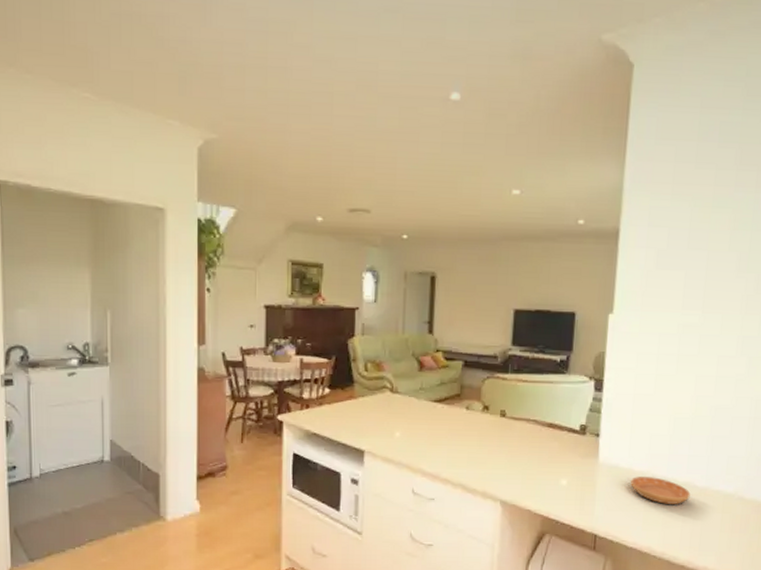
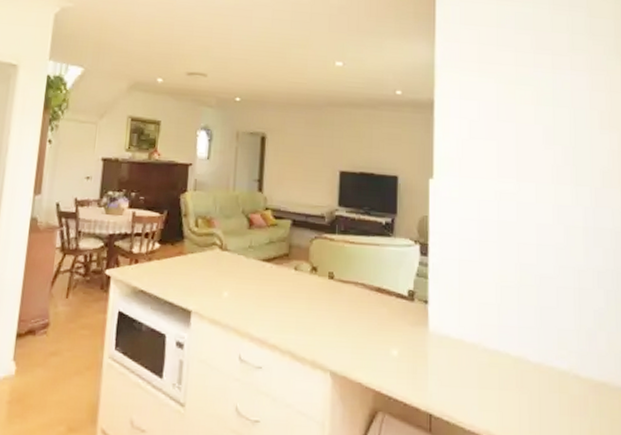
saucer: present [631,476,691,504] -> none [463,348,525,381]

